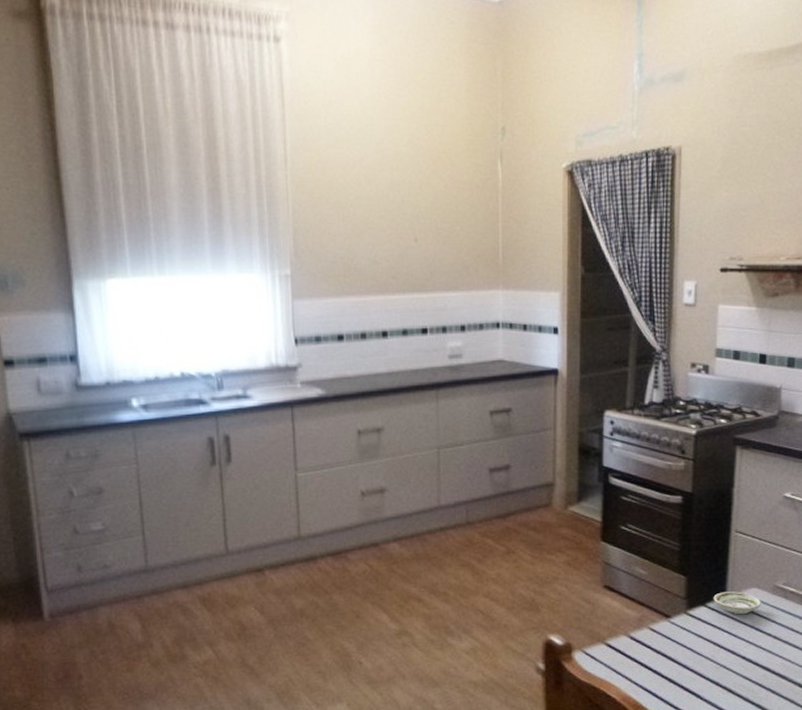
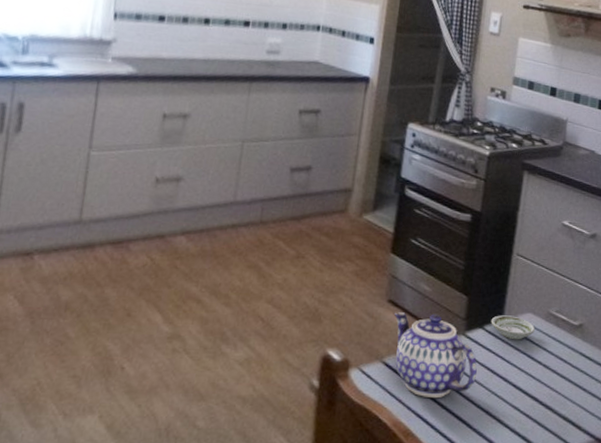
teapot: none [611,595,704,674] -> present [393,312,478,399]

